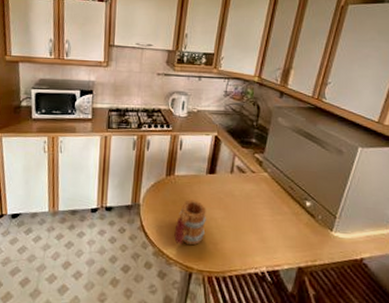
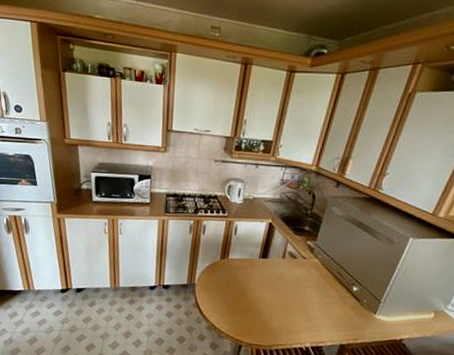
mug: present [174,199,206,245] -> none [226,281,258,321]

